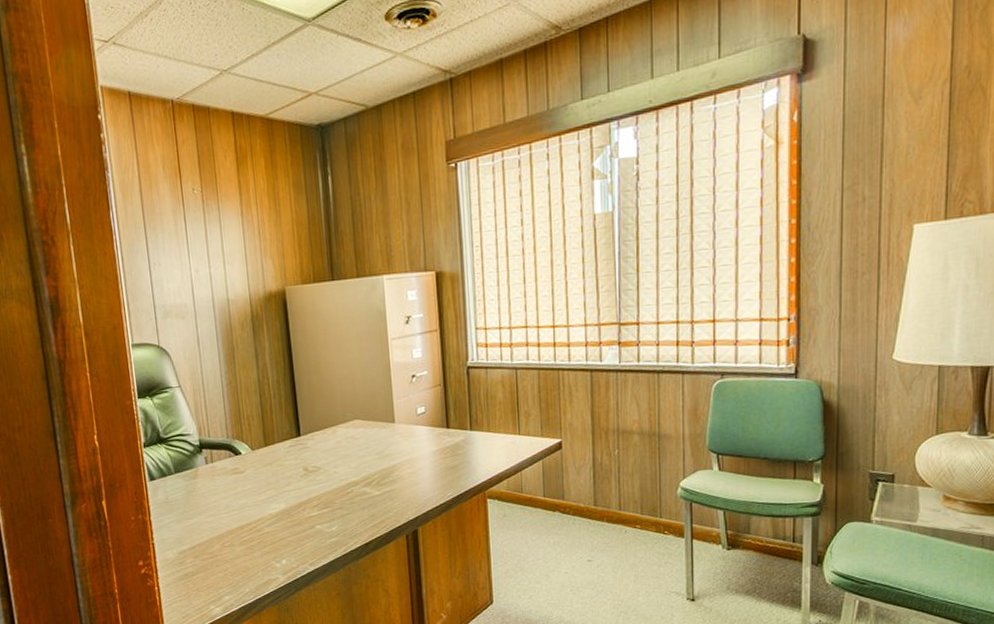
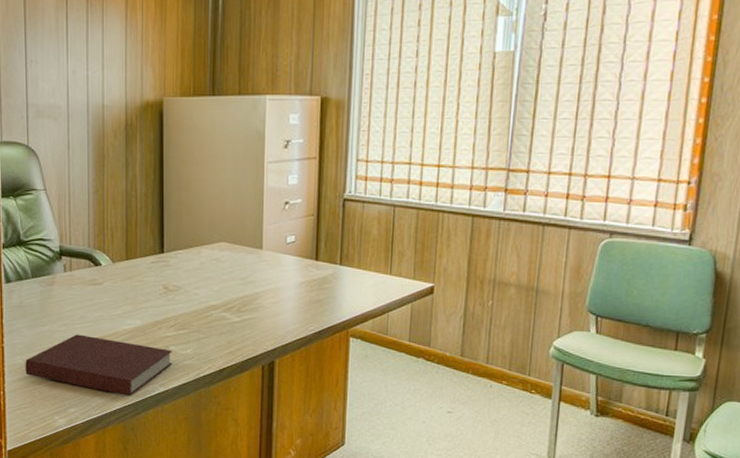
notebook: none [176,523,320,578] -> present [25,334,173,396]

